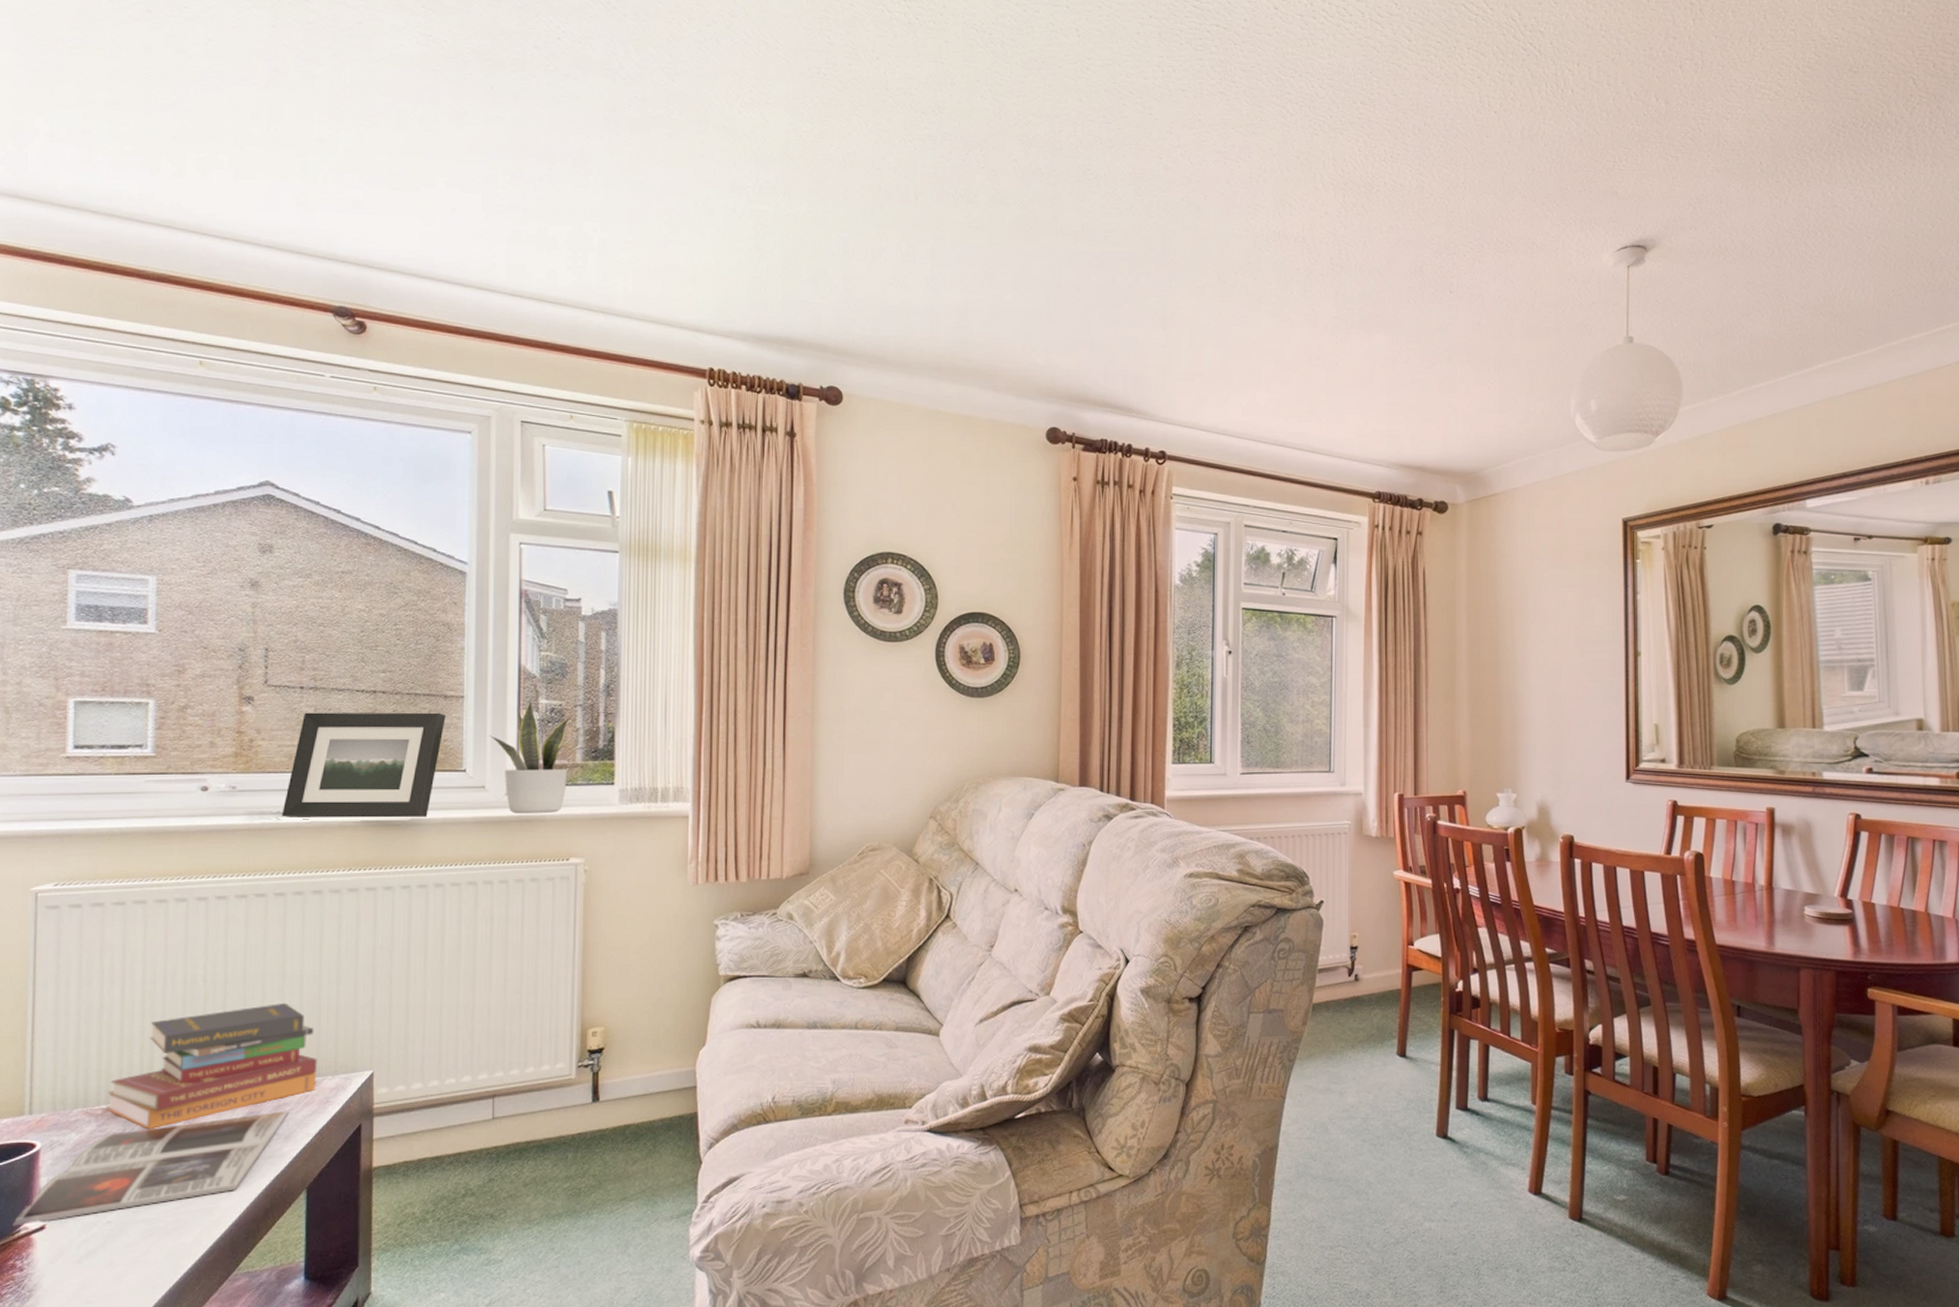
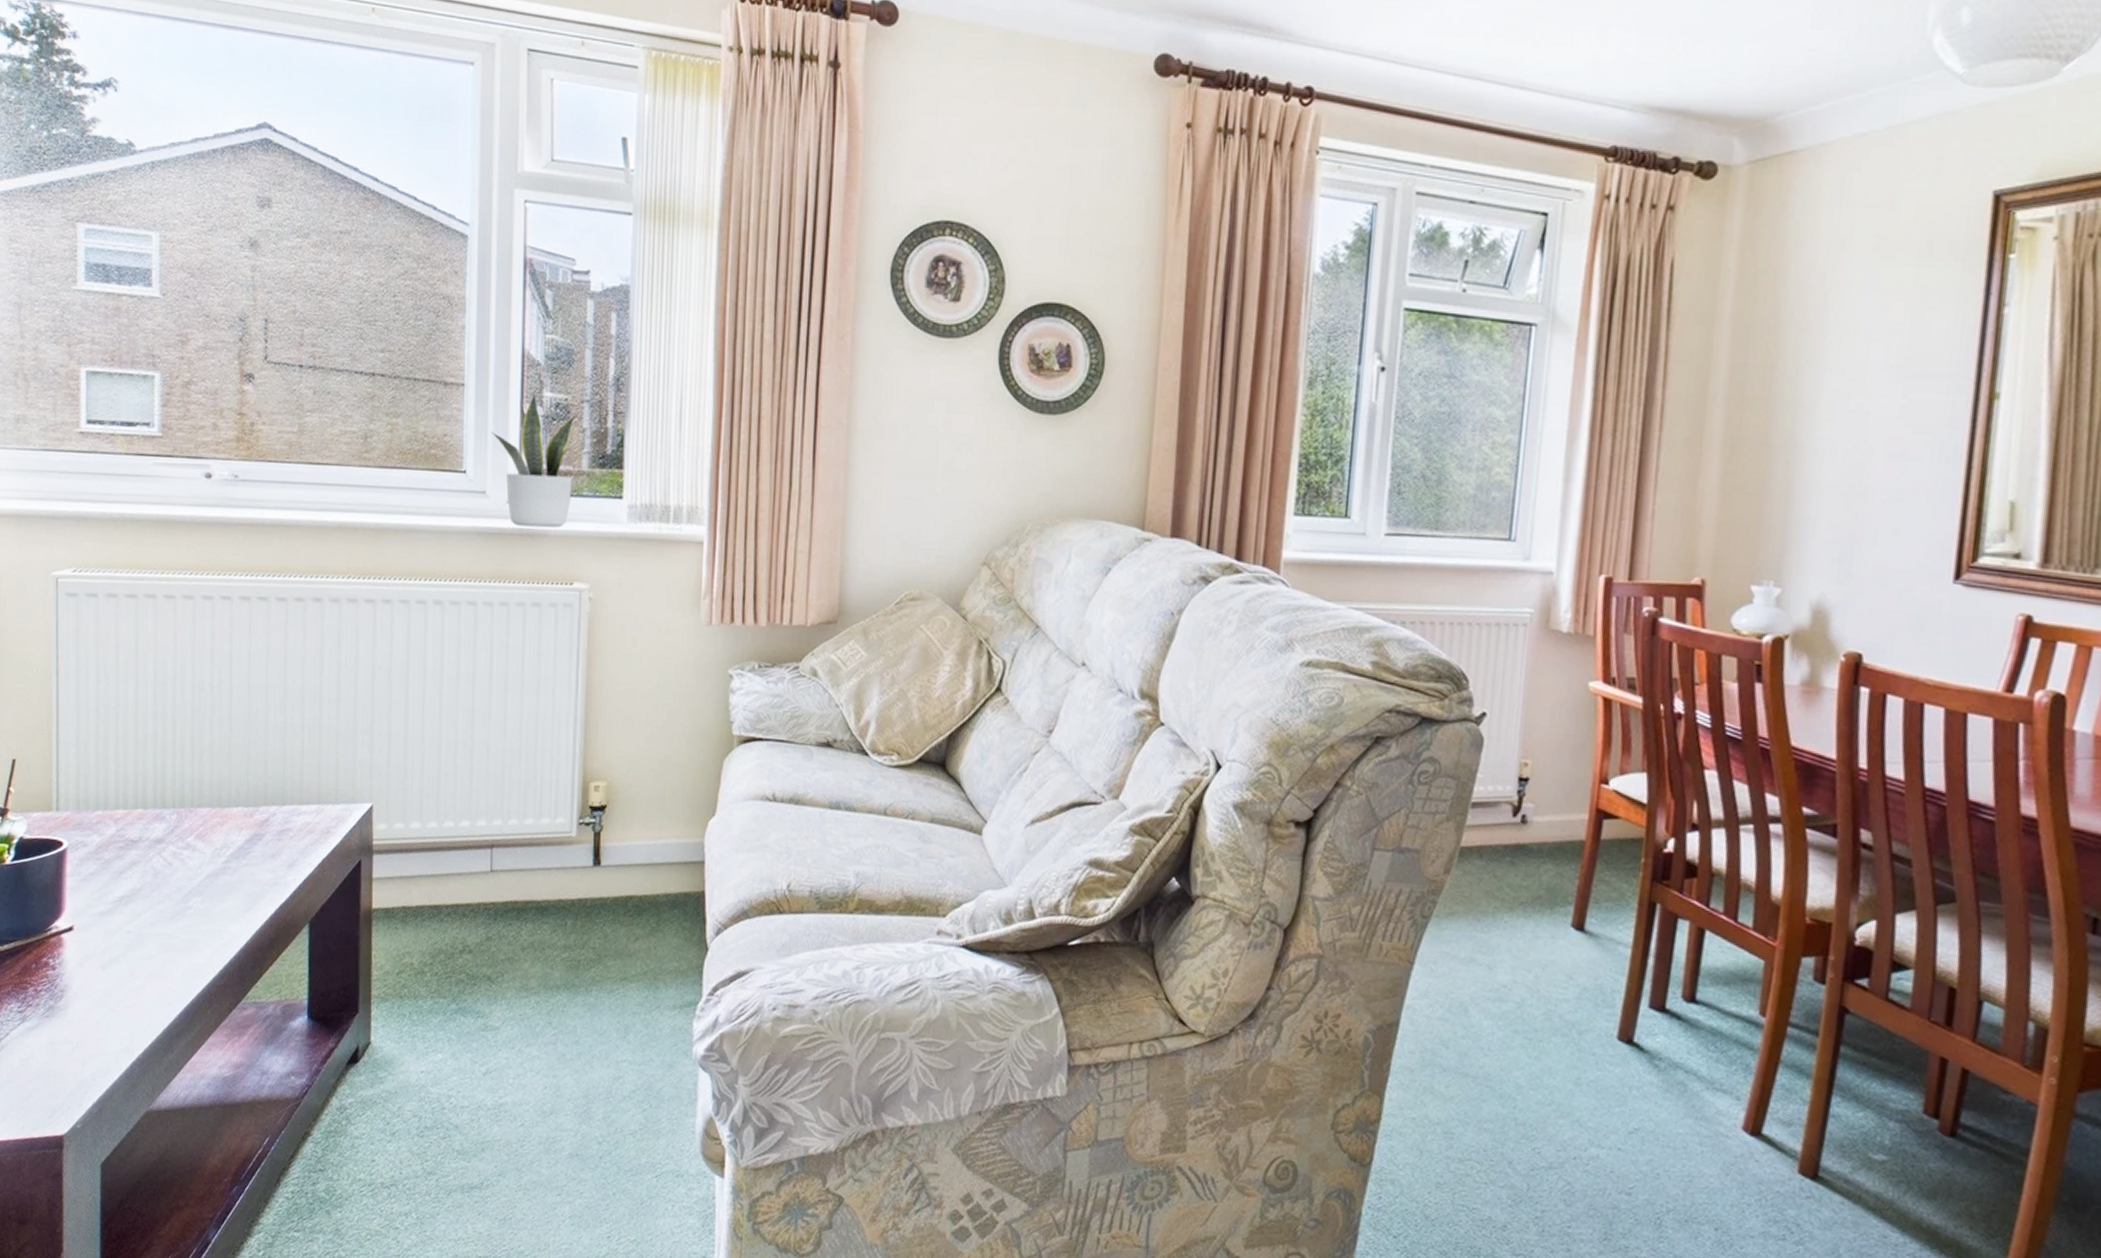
magazine: present [12,1111,290,1226] -> none [45,836,293,924]
books: present [106,1002,318,1130] -> none [124,719,319,841]
picture frame: present [282,712,446,818] -> none [282,395,446,524]

